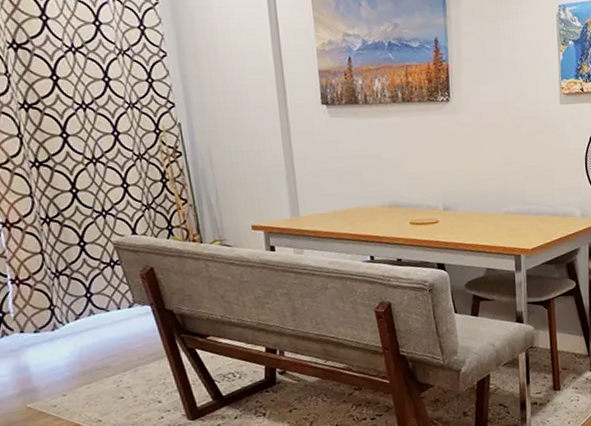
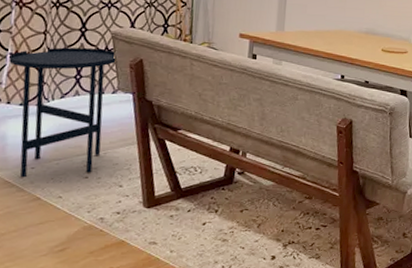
side table: none [10,262,131,407] -> present [9,47,117,178]

